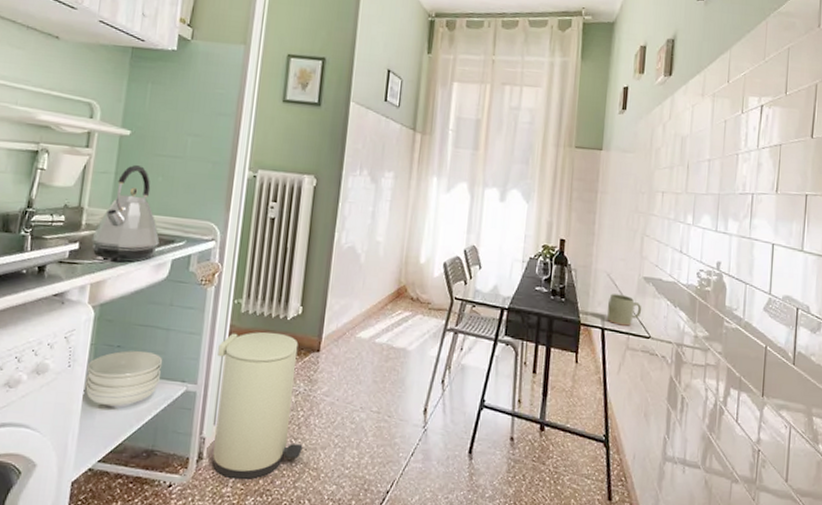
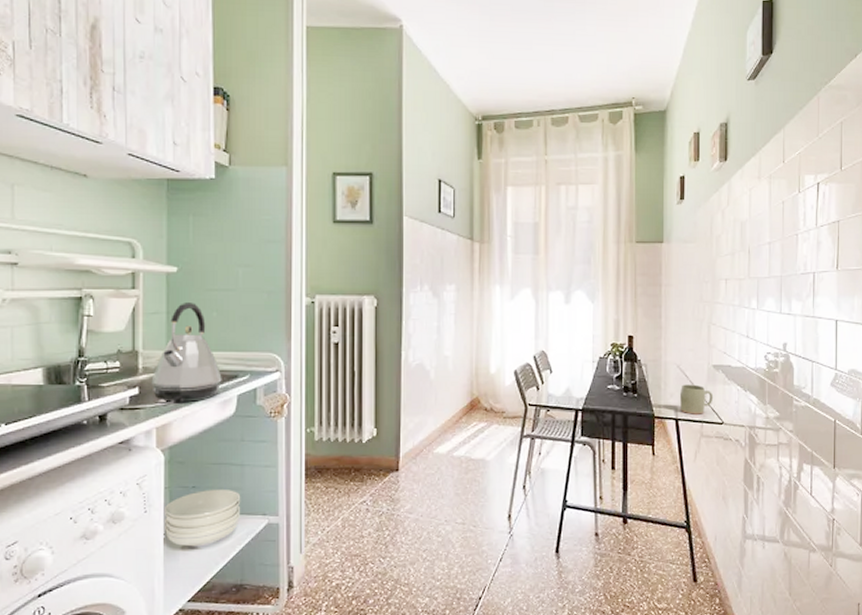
pedal bin: present [212,331,303,479] -> none [296,456,392,602]

